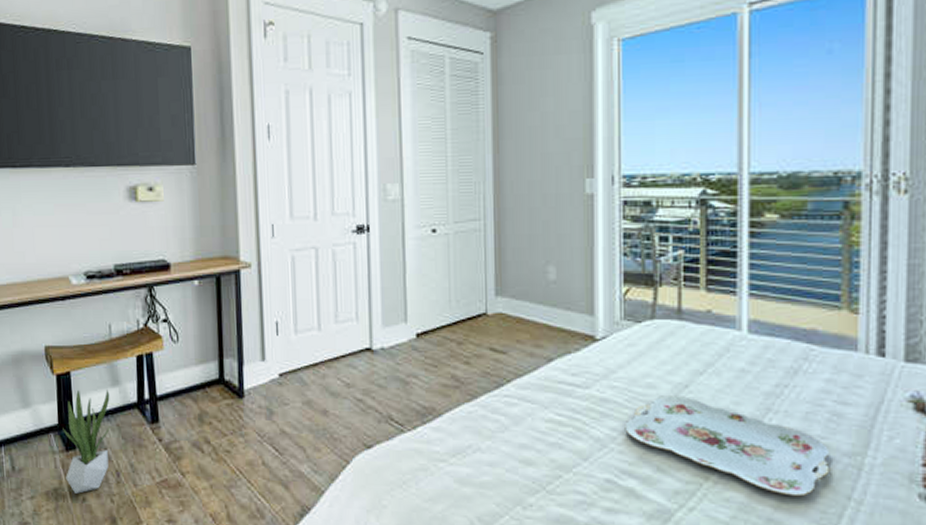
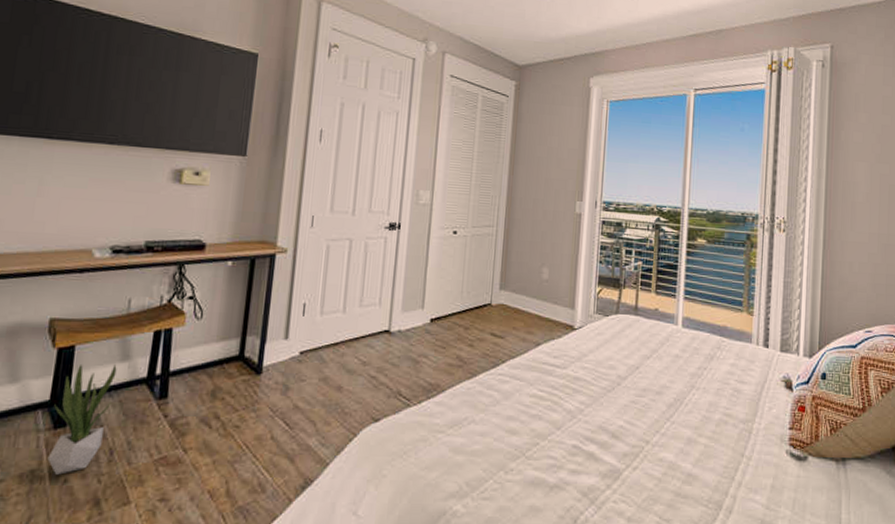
serving tray: present [624,395,830,497] -> none [590,375,732,456]

